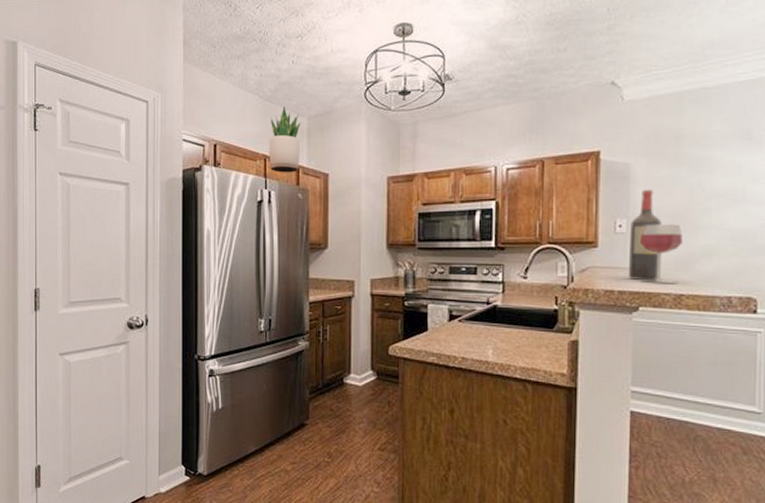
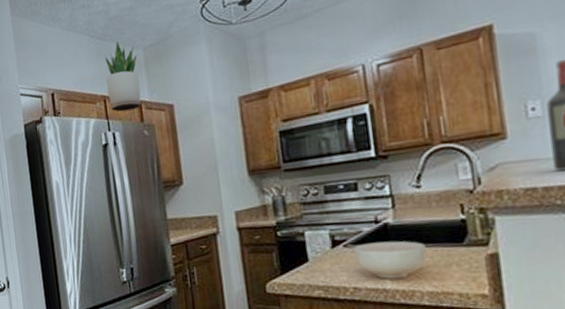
bowl: none [467,320,524,353] -> present [354,240,427,279]

